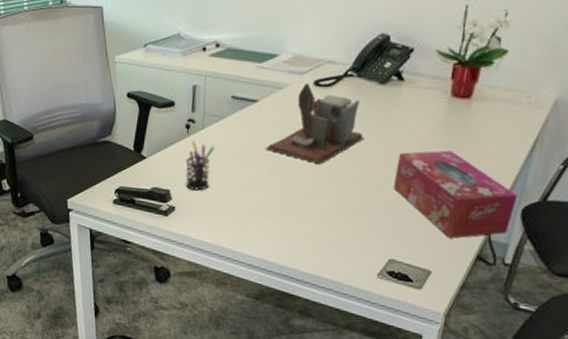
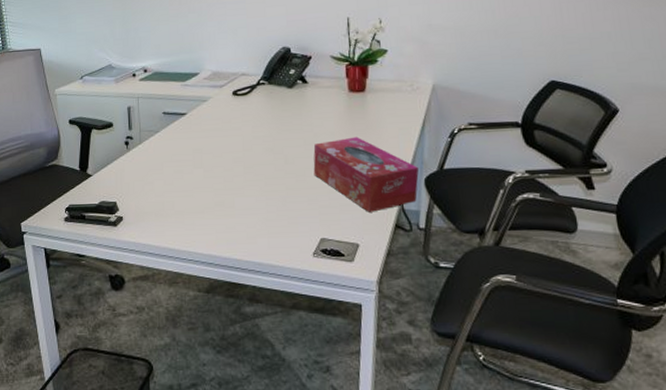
pen holder: present [185,140,215,191] -> none [128,155,153,200]
desk organizer: present [265,83,365,164] -> none [198,94,283,162]

